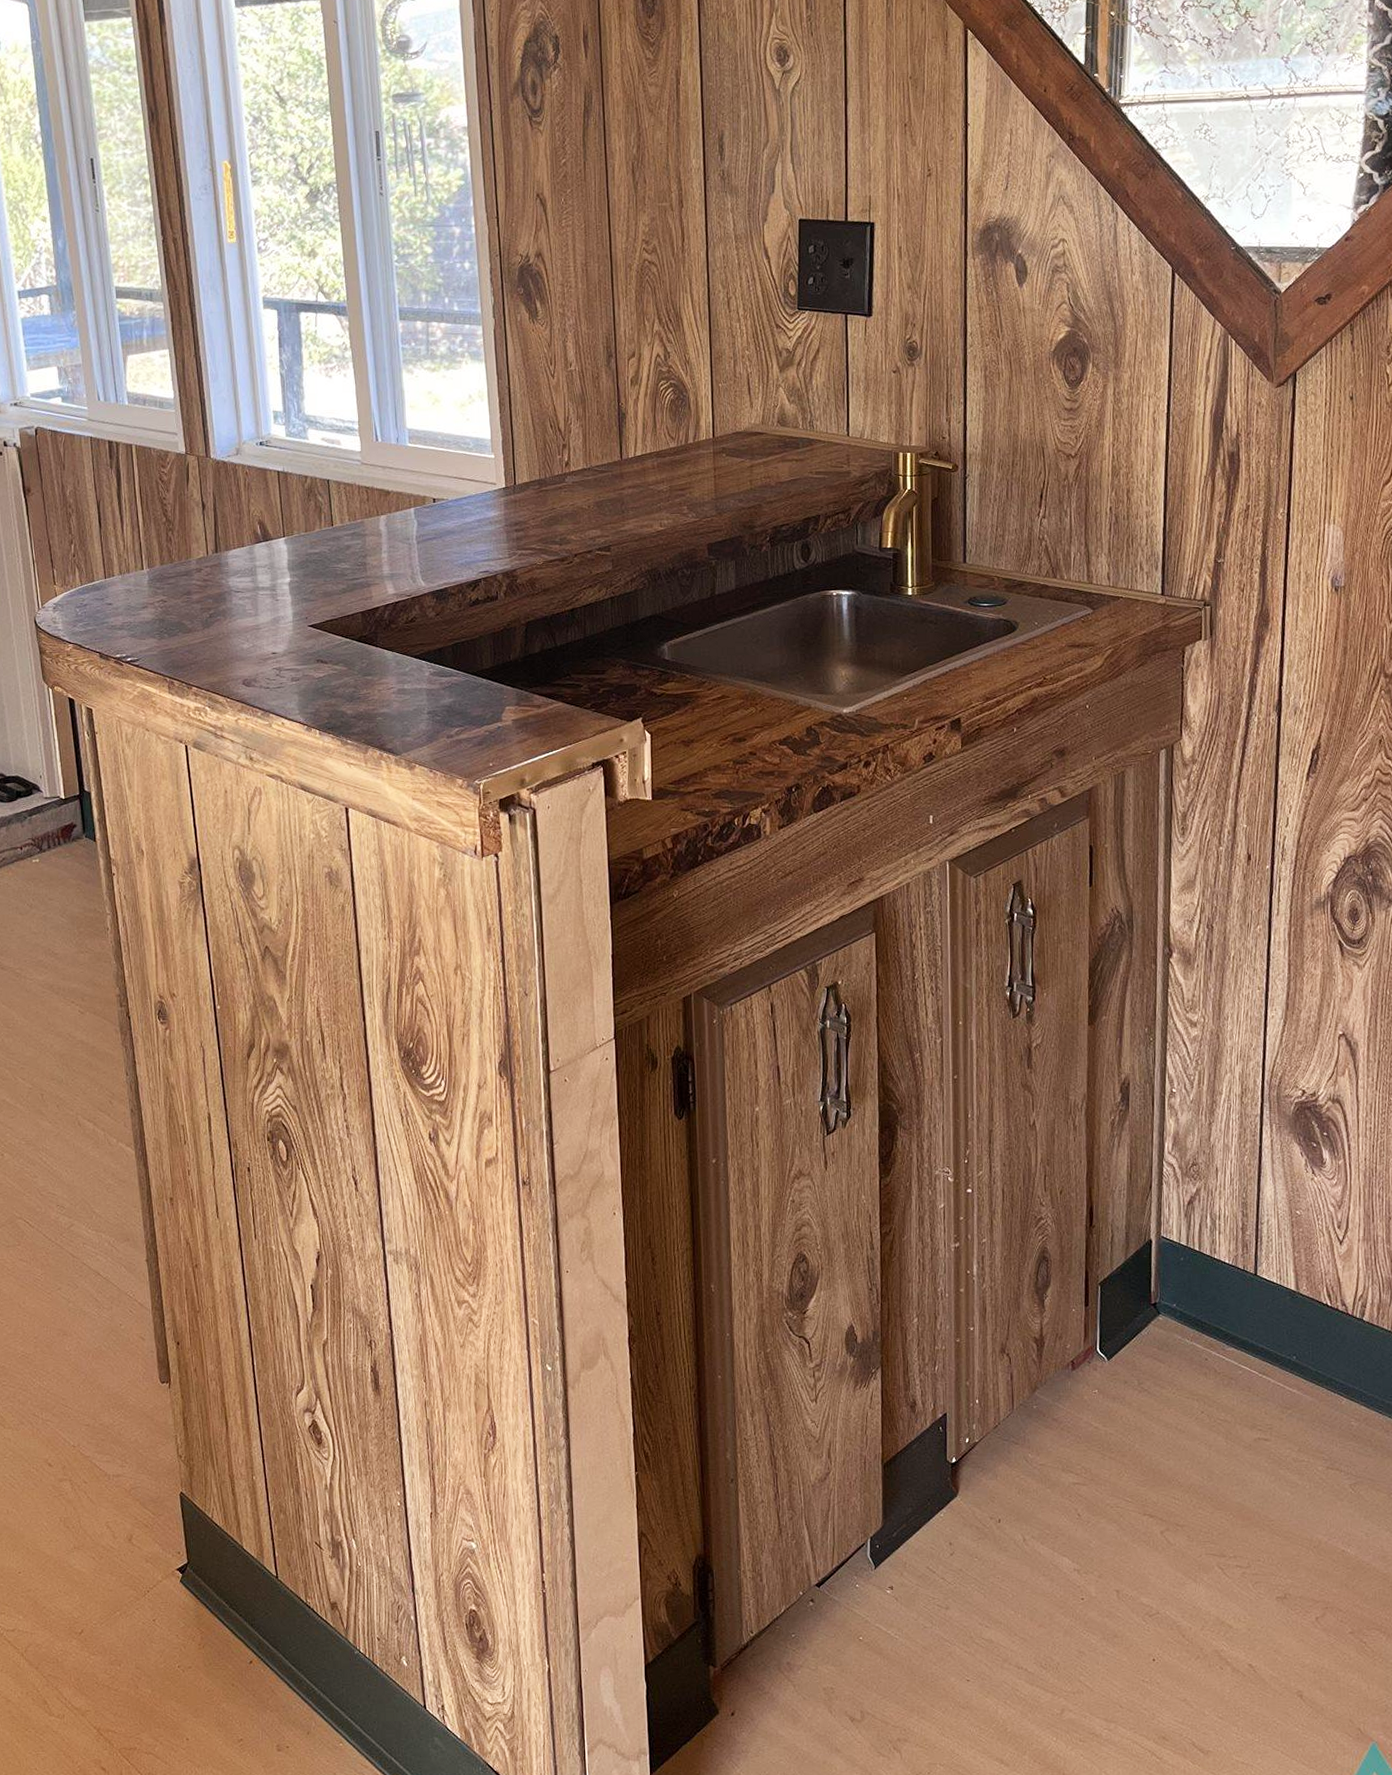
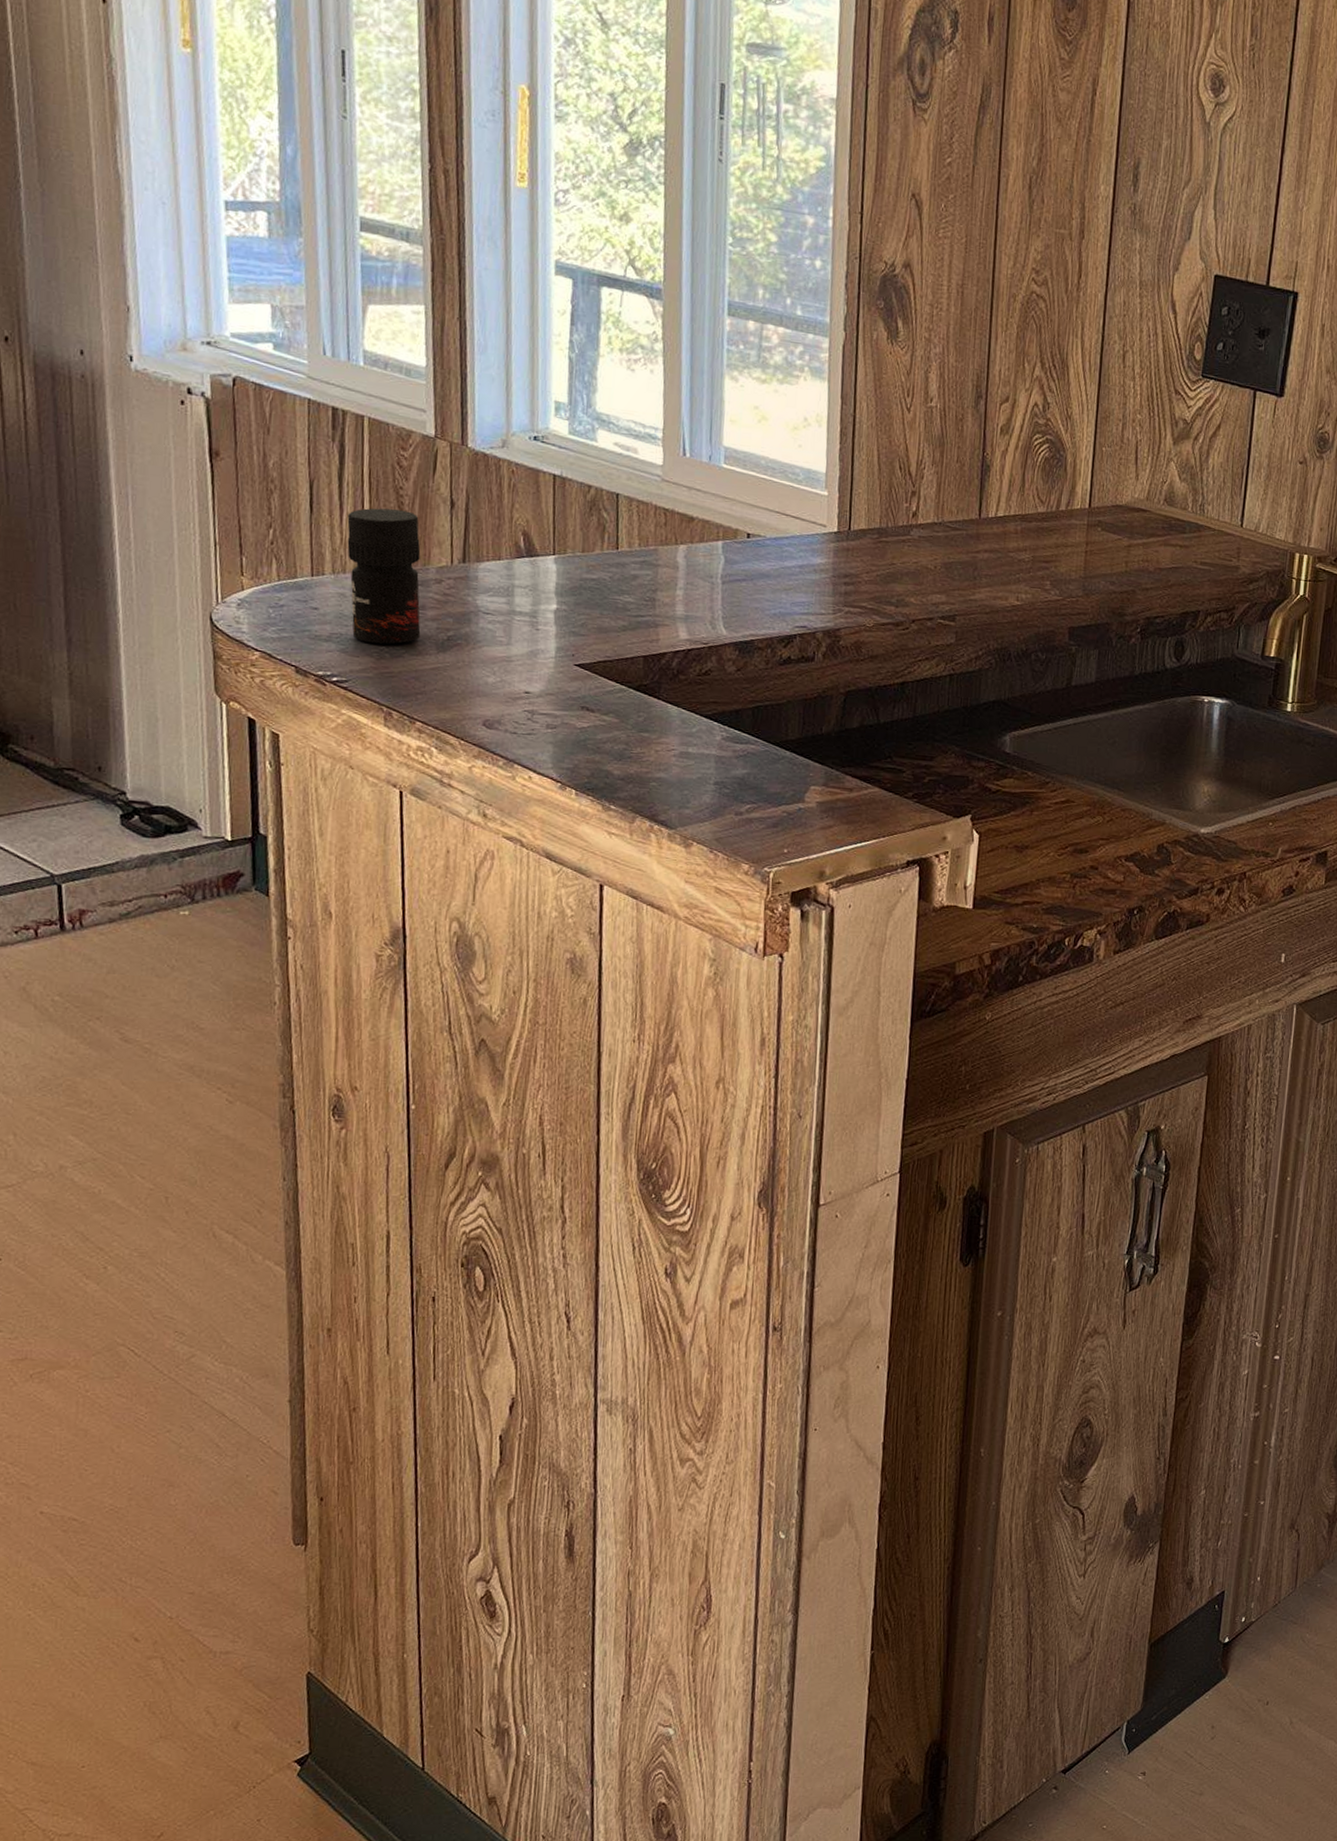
jar: none [127,516,189,627] -> present [347,508,421,644]

